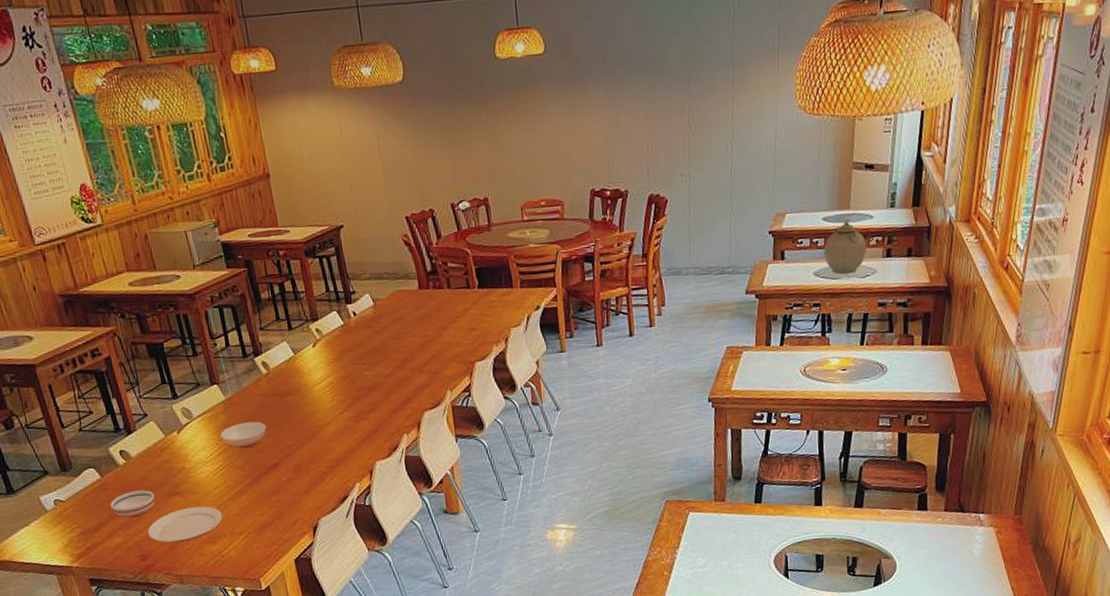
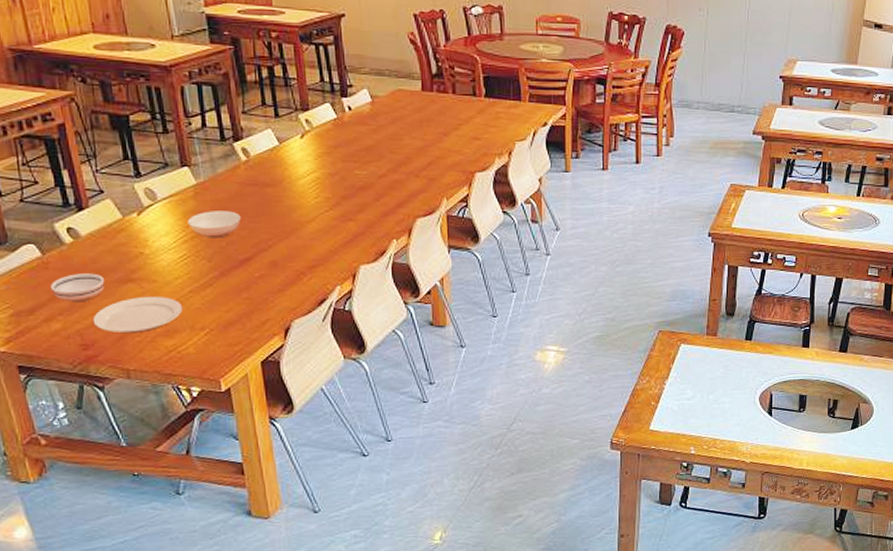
teapot: present [823,220,867,275] -> none [830,75,870,127]

